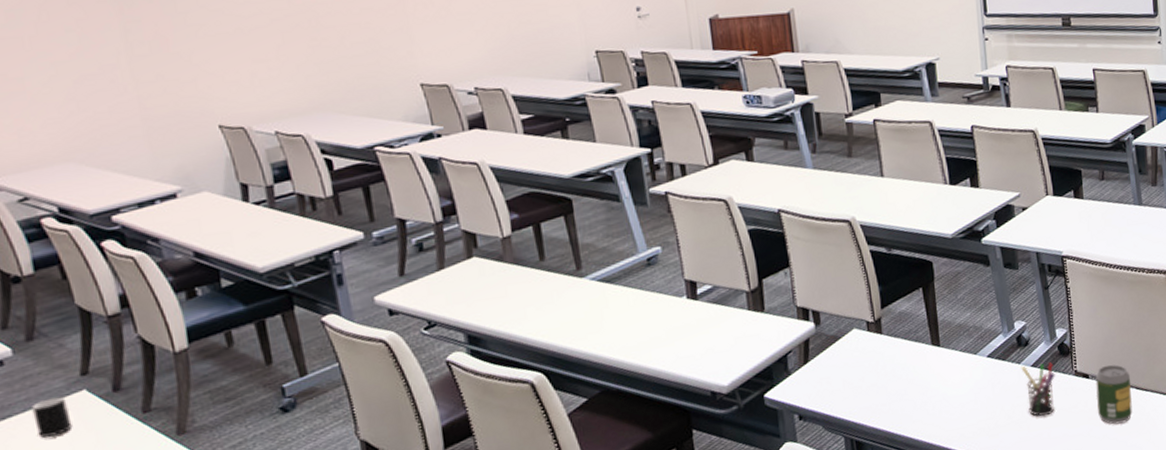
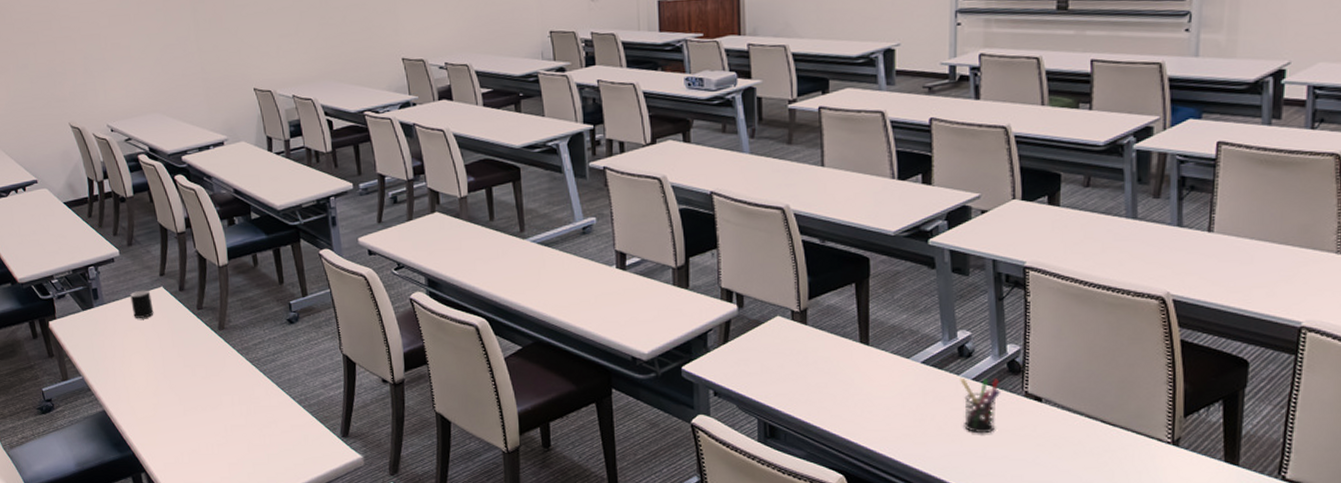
soda can: present [1095,364,1133,425] -> none [1049,391,1096,456]

